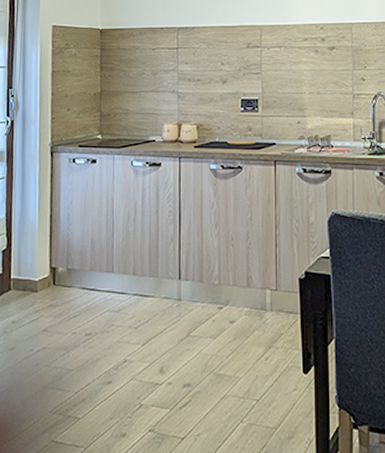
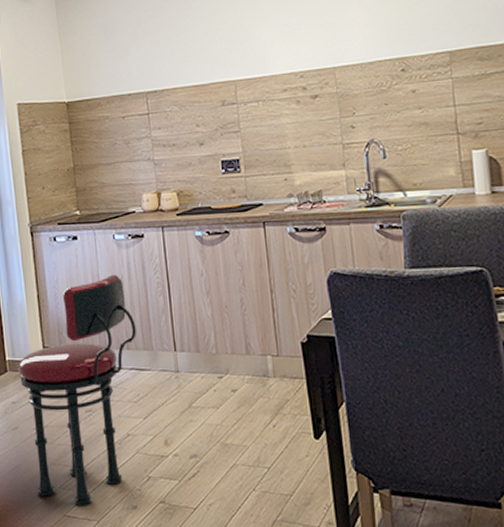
stool: none [22,199,144,431] -> present [18,274,136,505]

